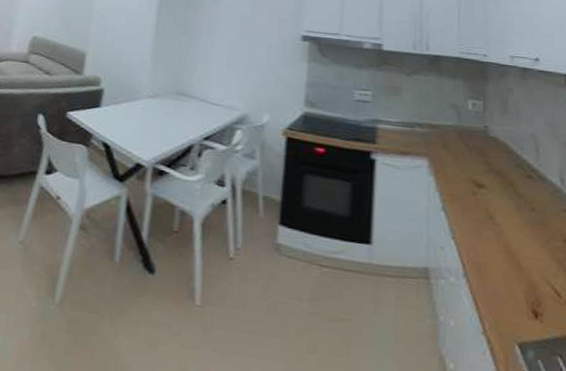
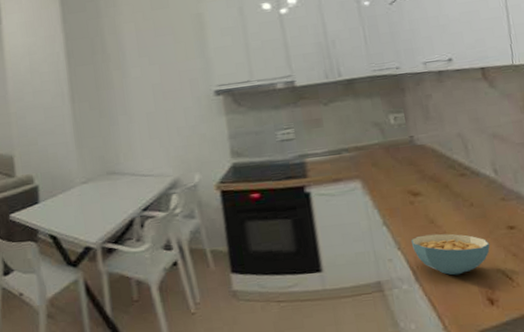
cereal bowl: none [466,229,545,279] -> present [410,233,490,276]

